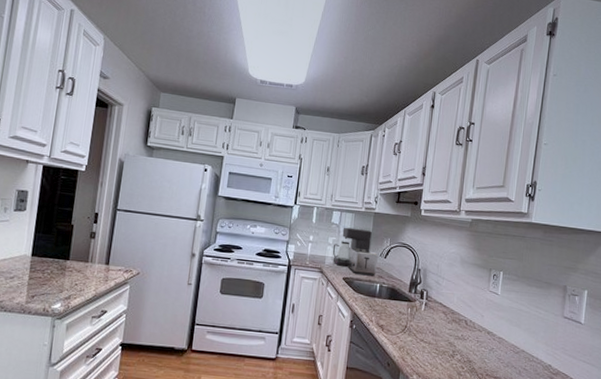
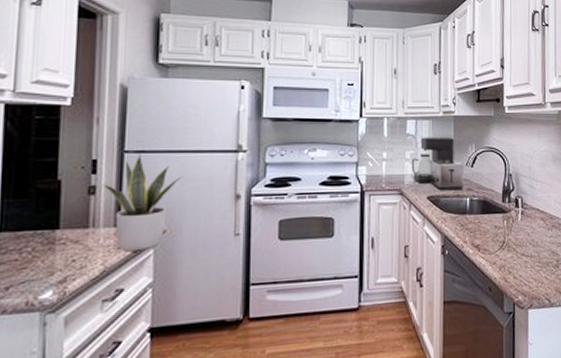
potted plant: none [100,212,156,286] -> present [102,154,184,252]

